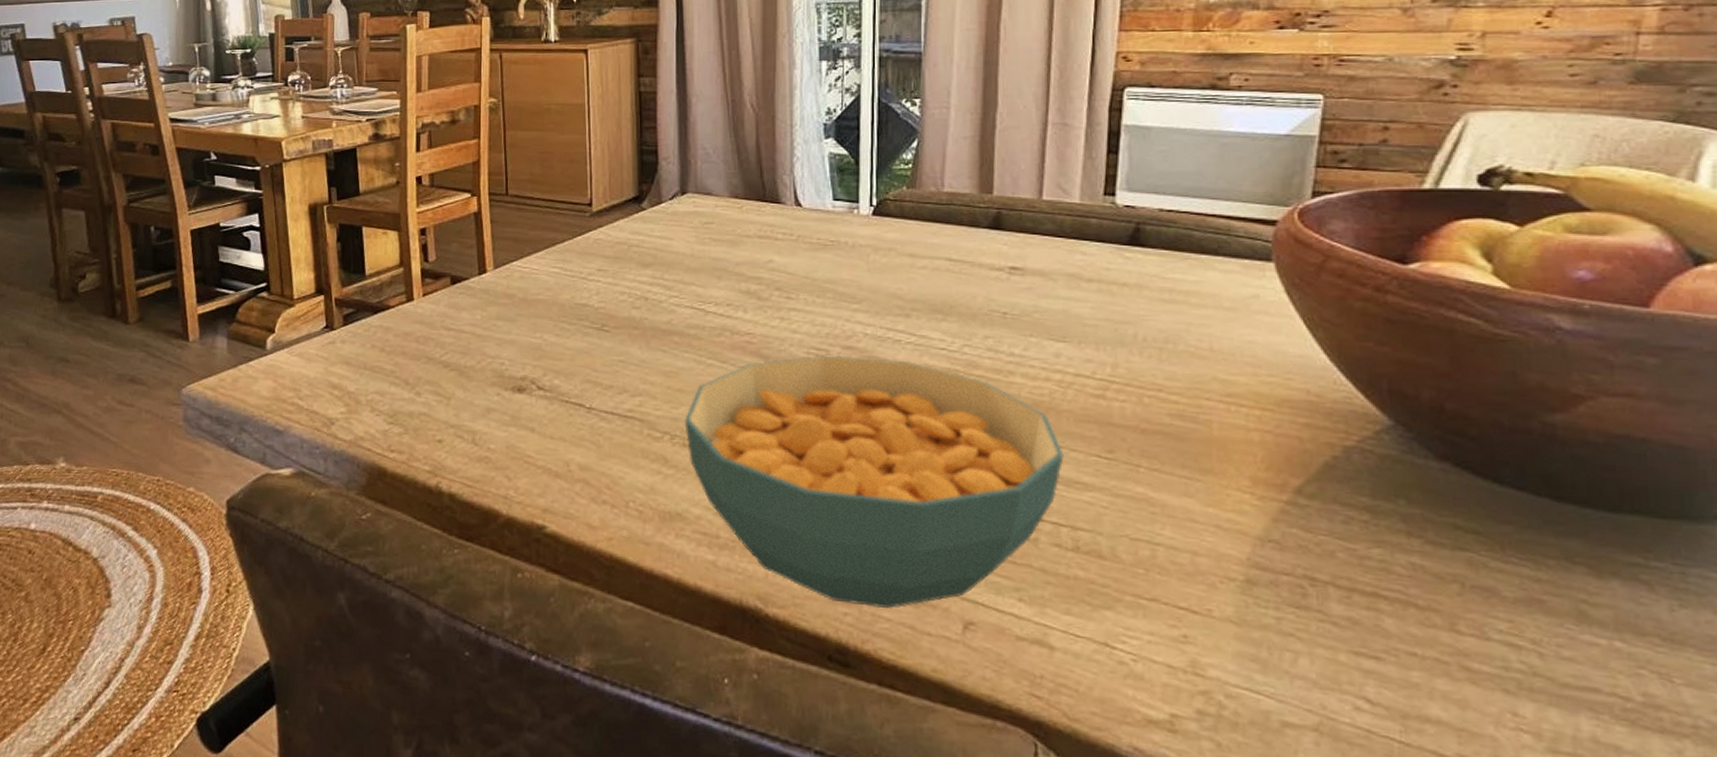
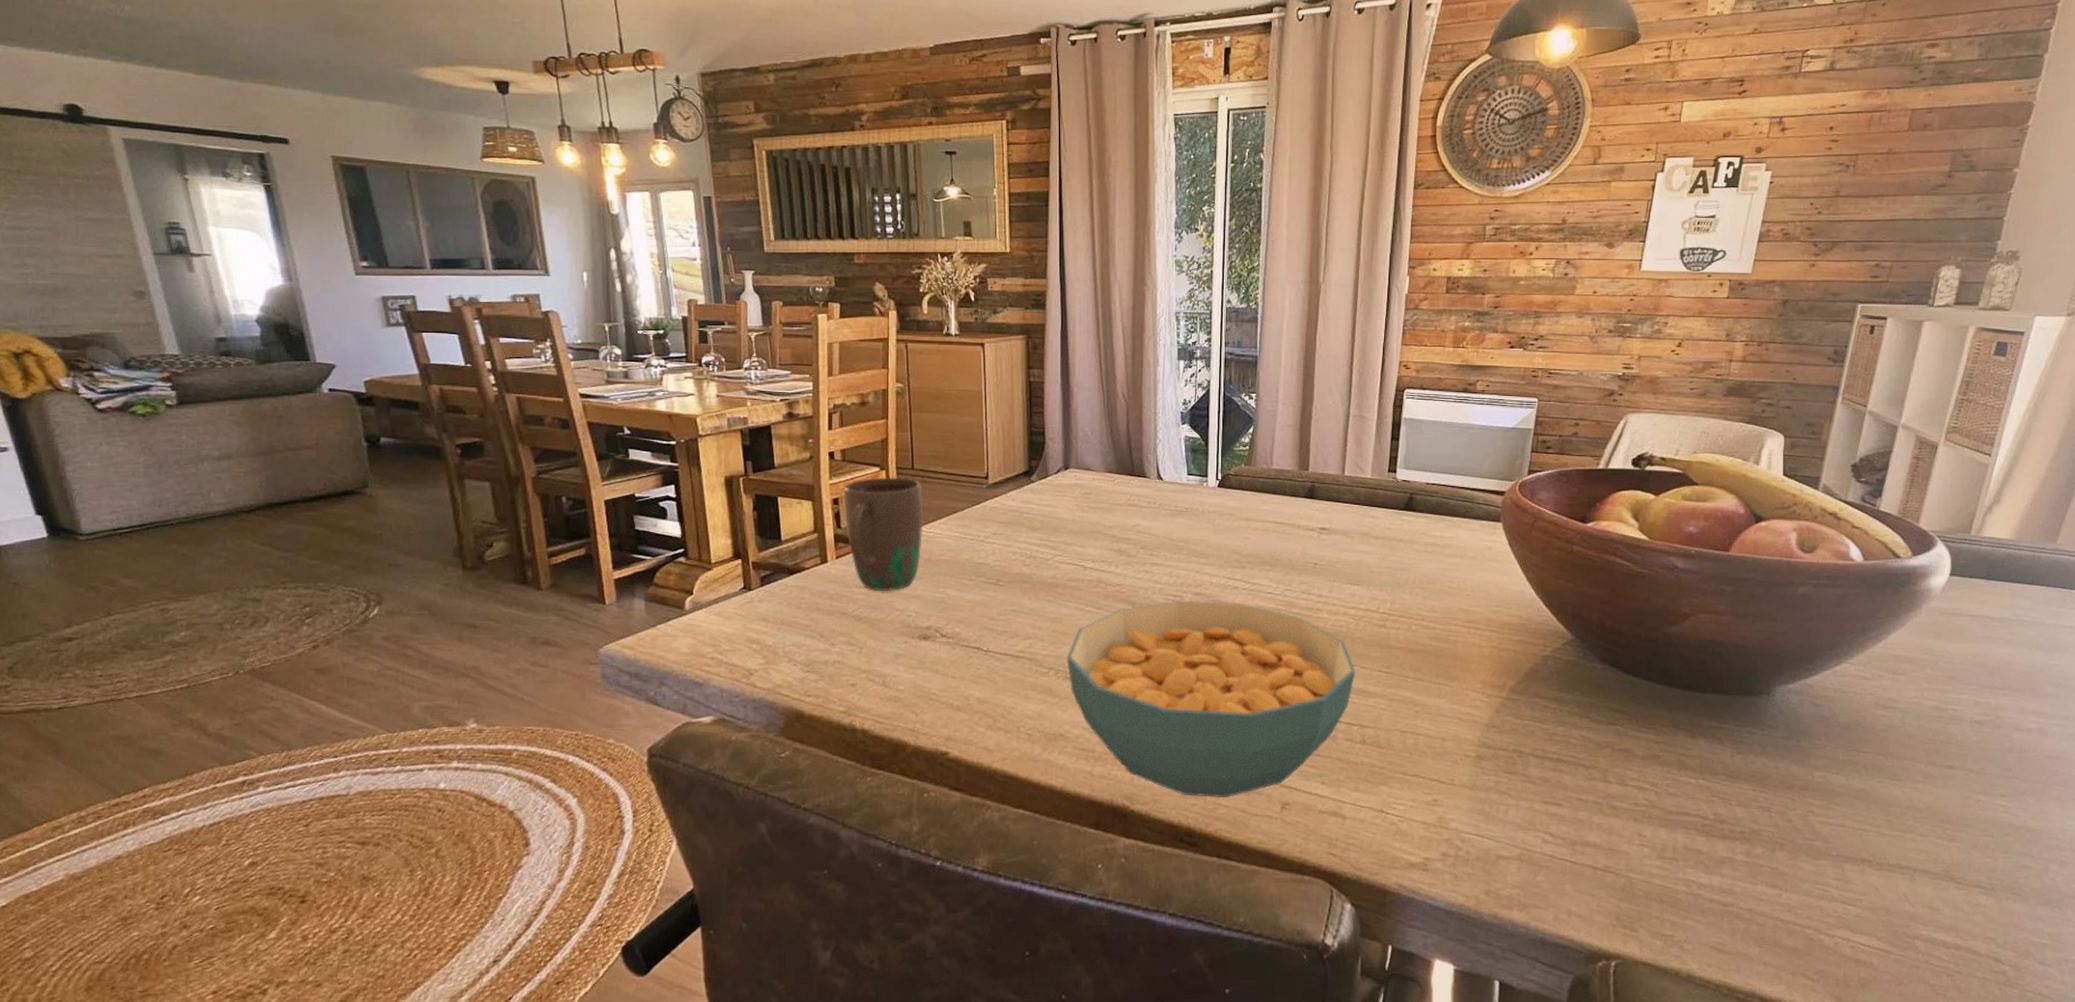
mug: none [431,204,518,336] -> present [843,477,923,592]

